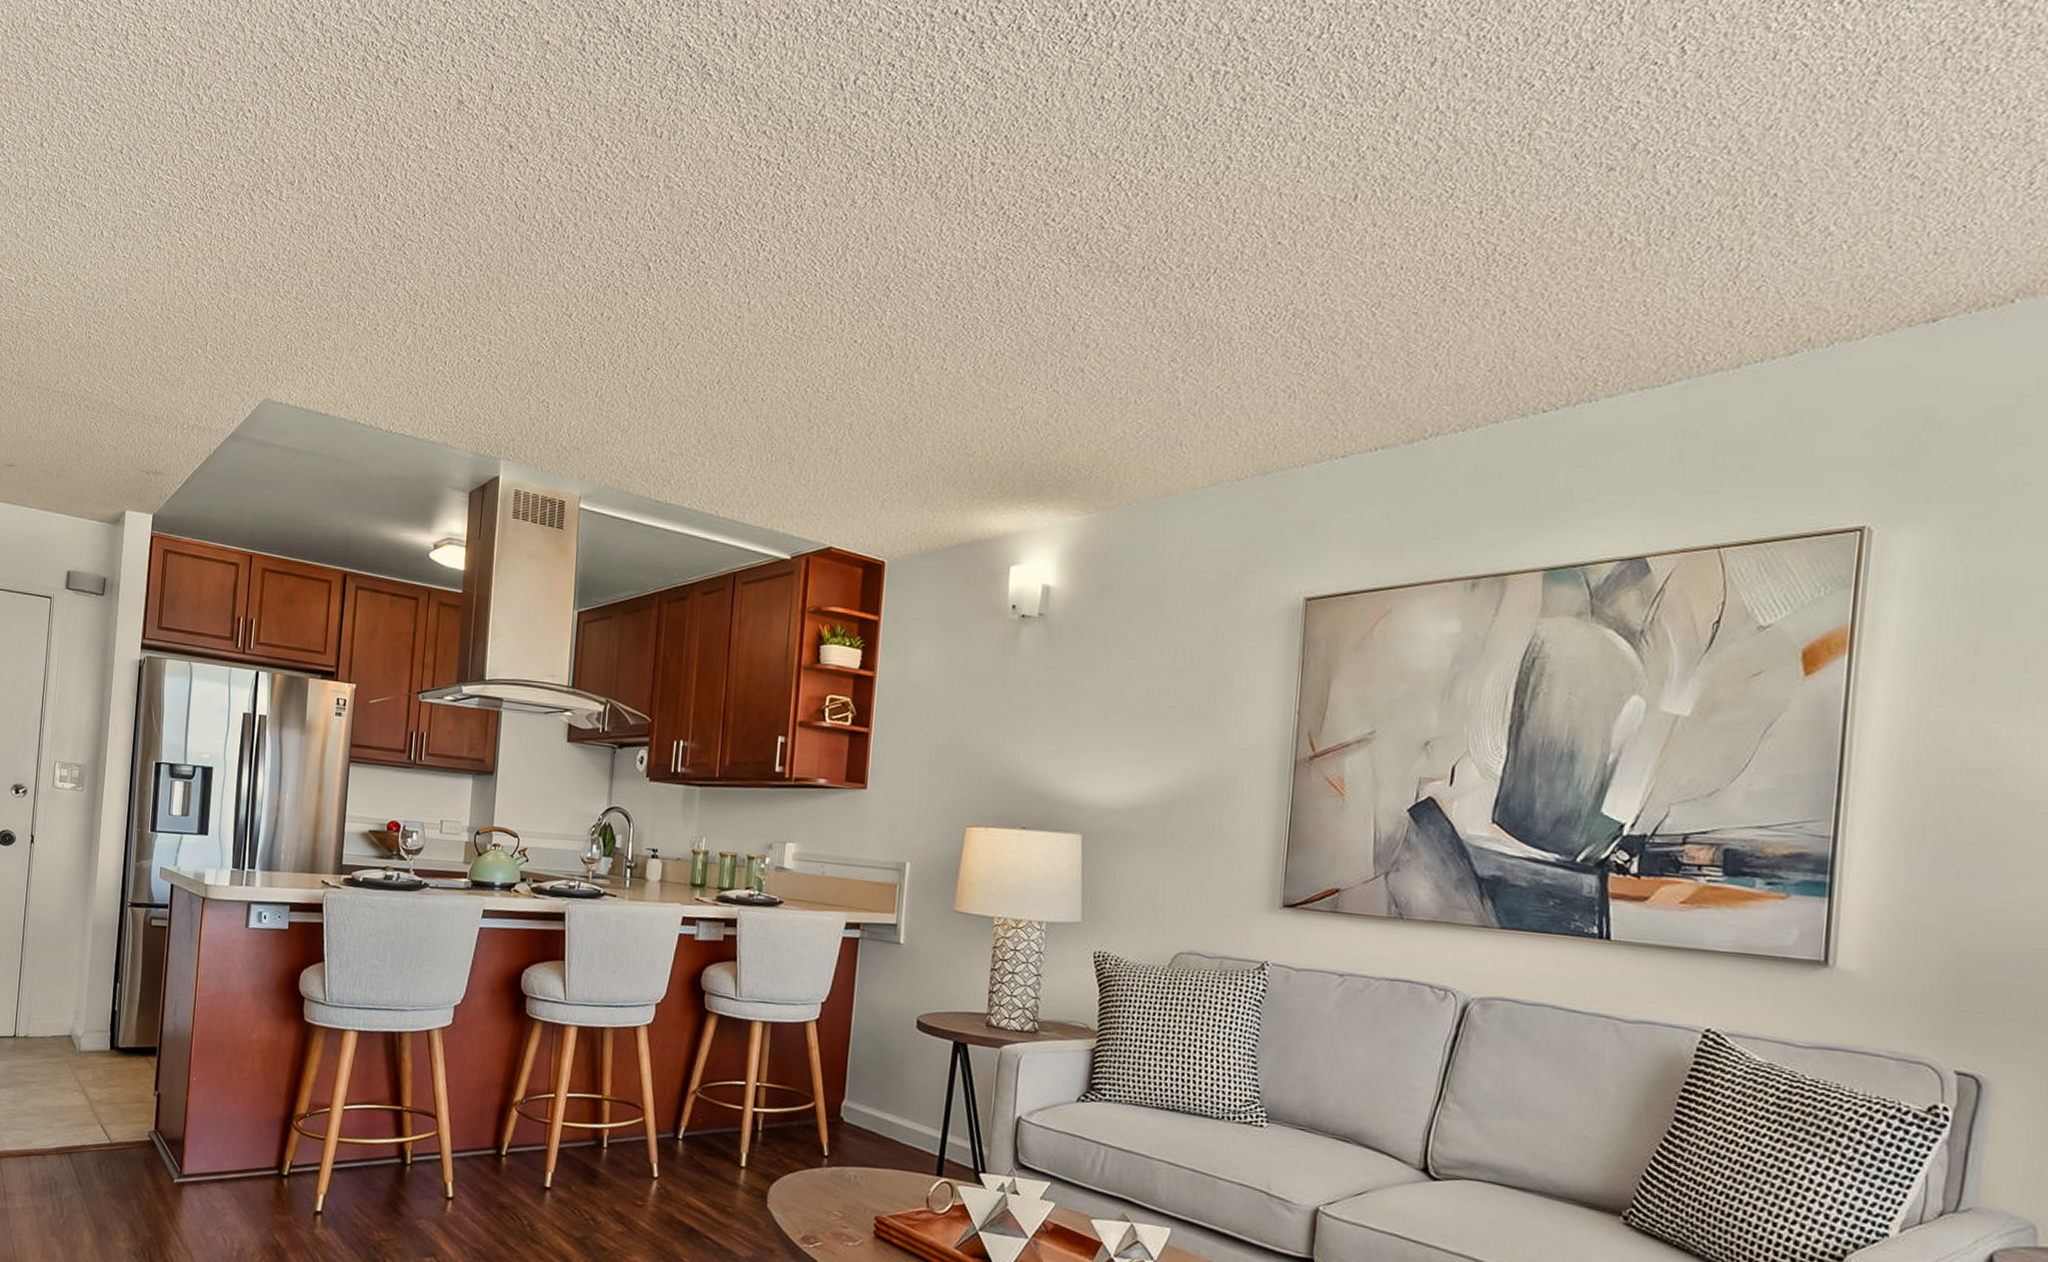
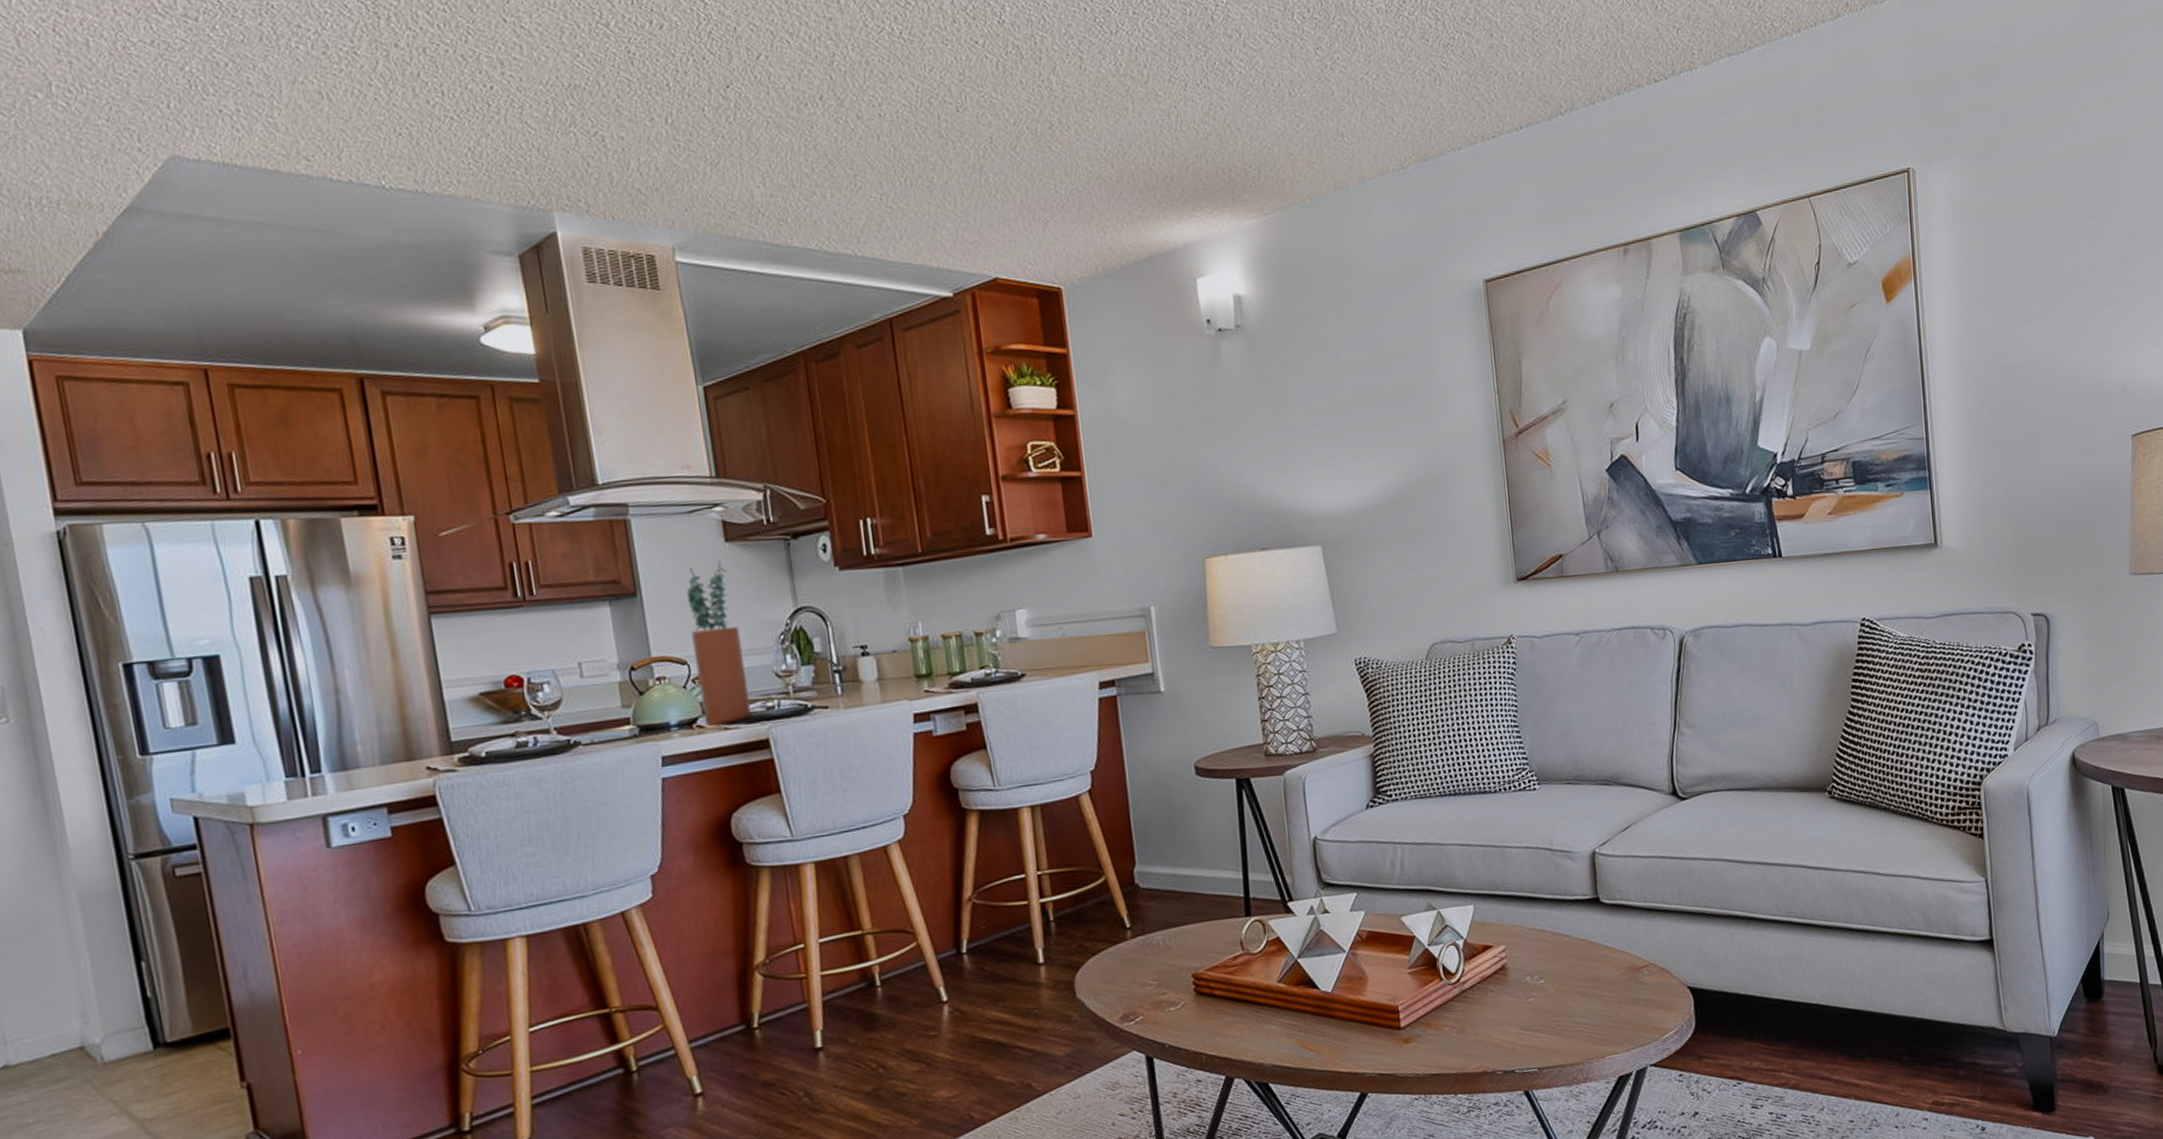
vase: none [520,756,564,895] -> present [686,560,752,727]

